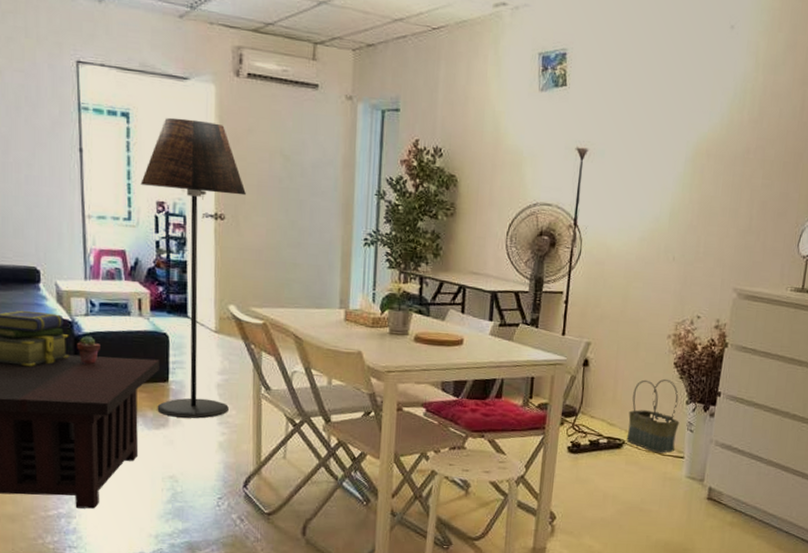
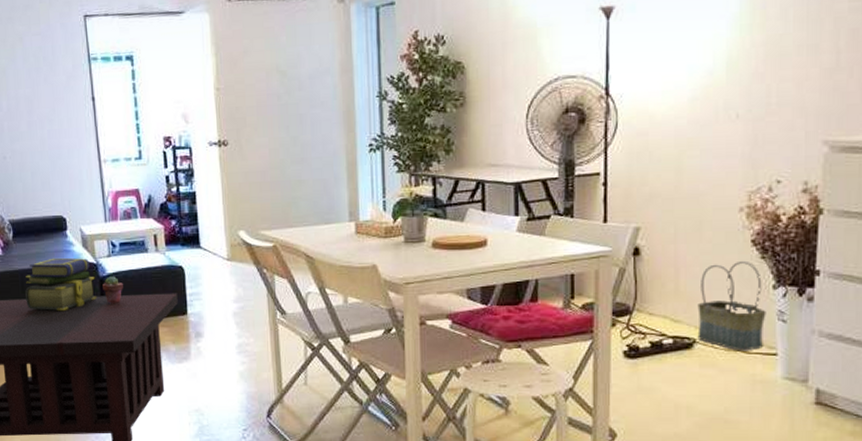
floor lamp: present [140,117,246,419] -> none [148,51,246,349]

